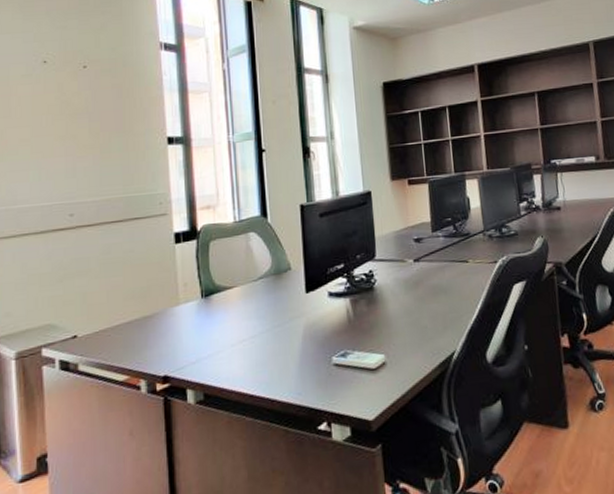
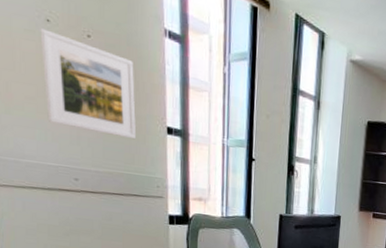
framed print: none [37,70,135,160] -> present [40,28,137,140]

